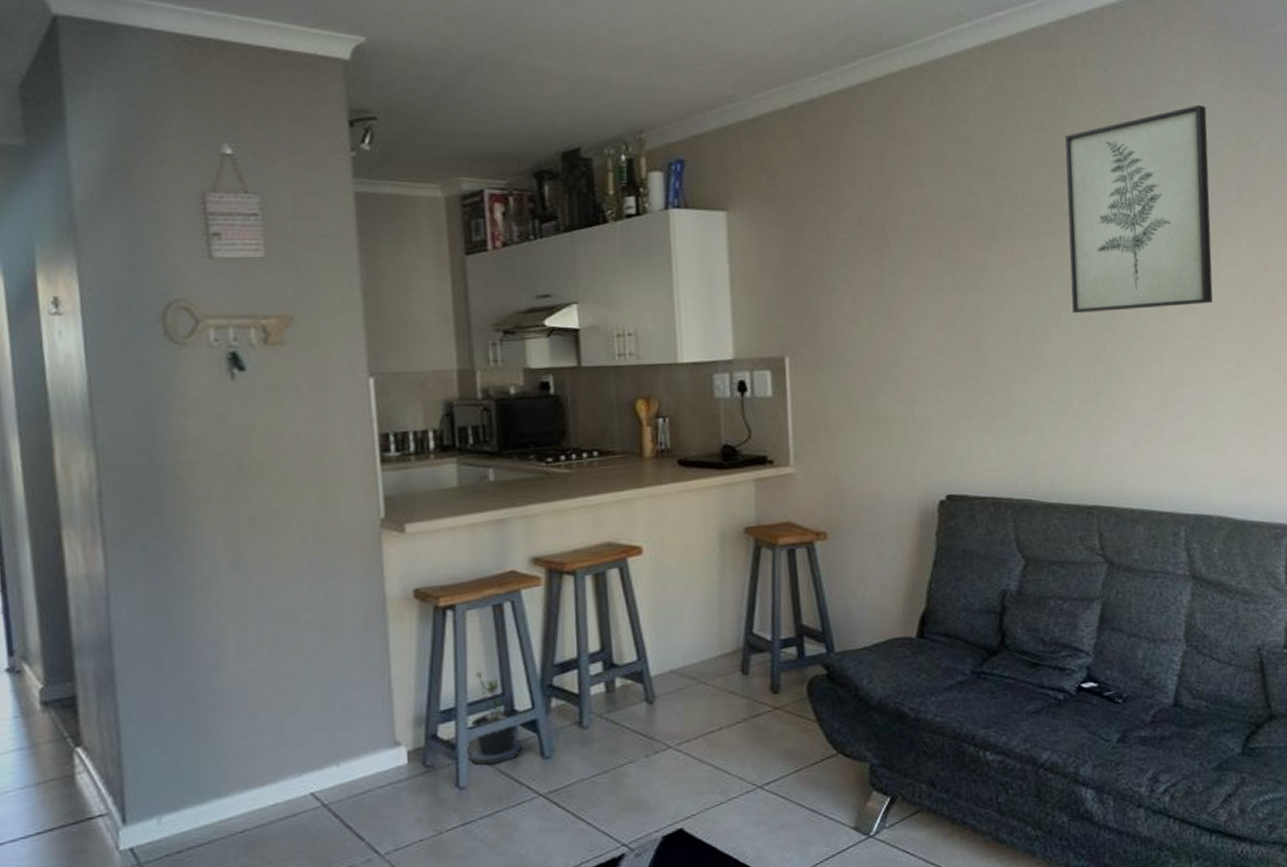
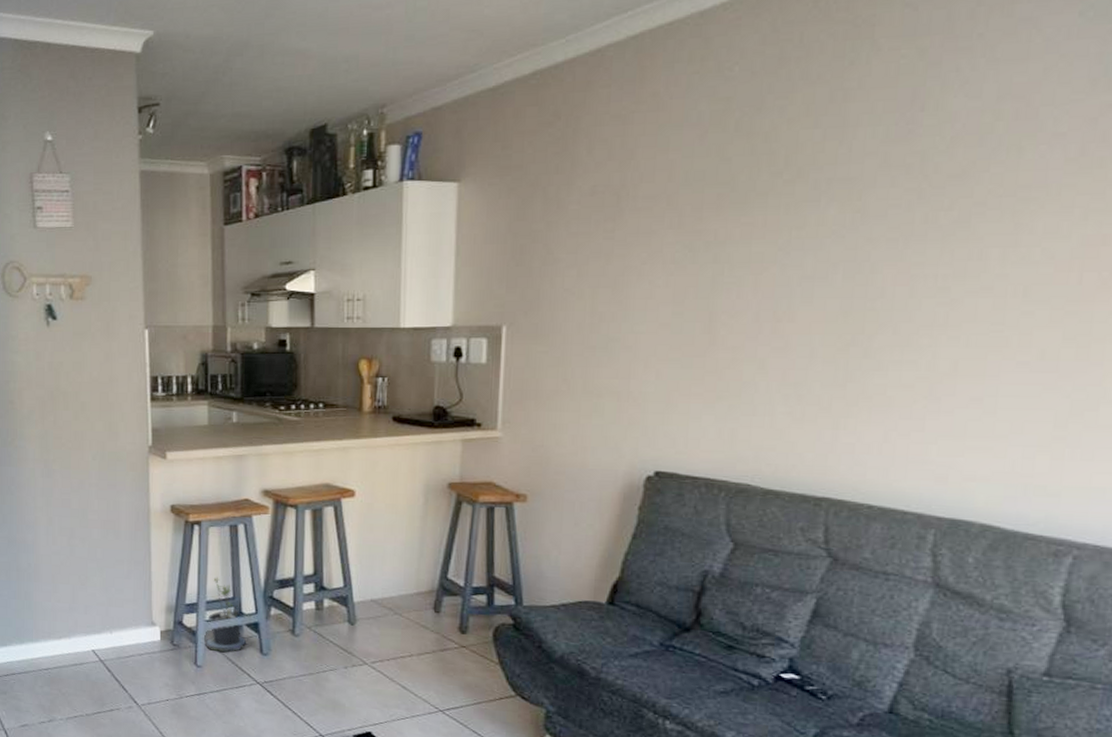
wall art: present [1065,104,1213,314] -> none [829,42,1051,291]

